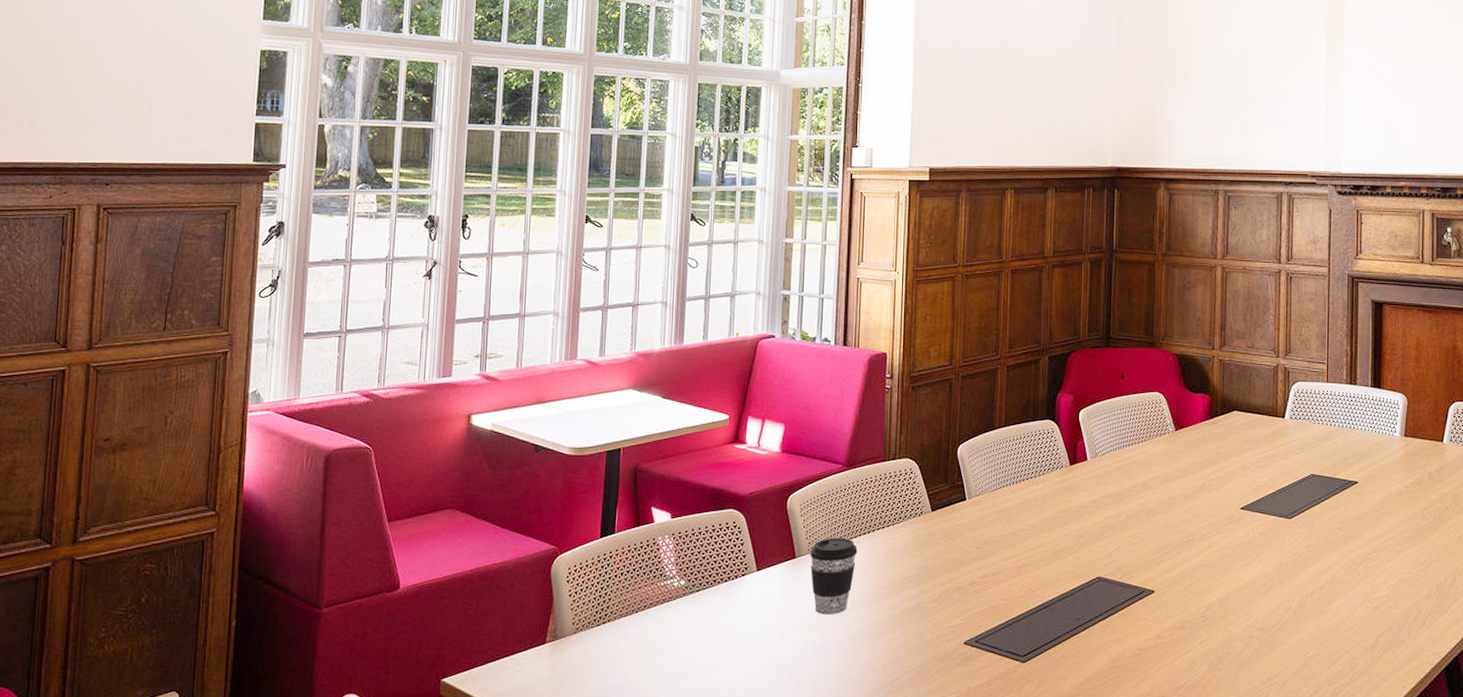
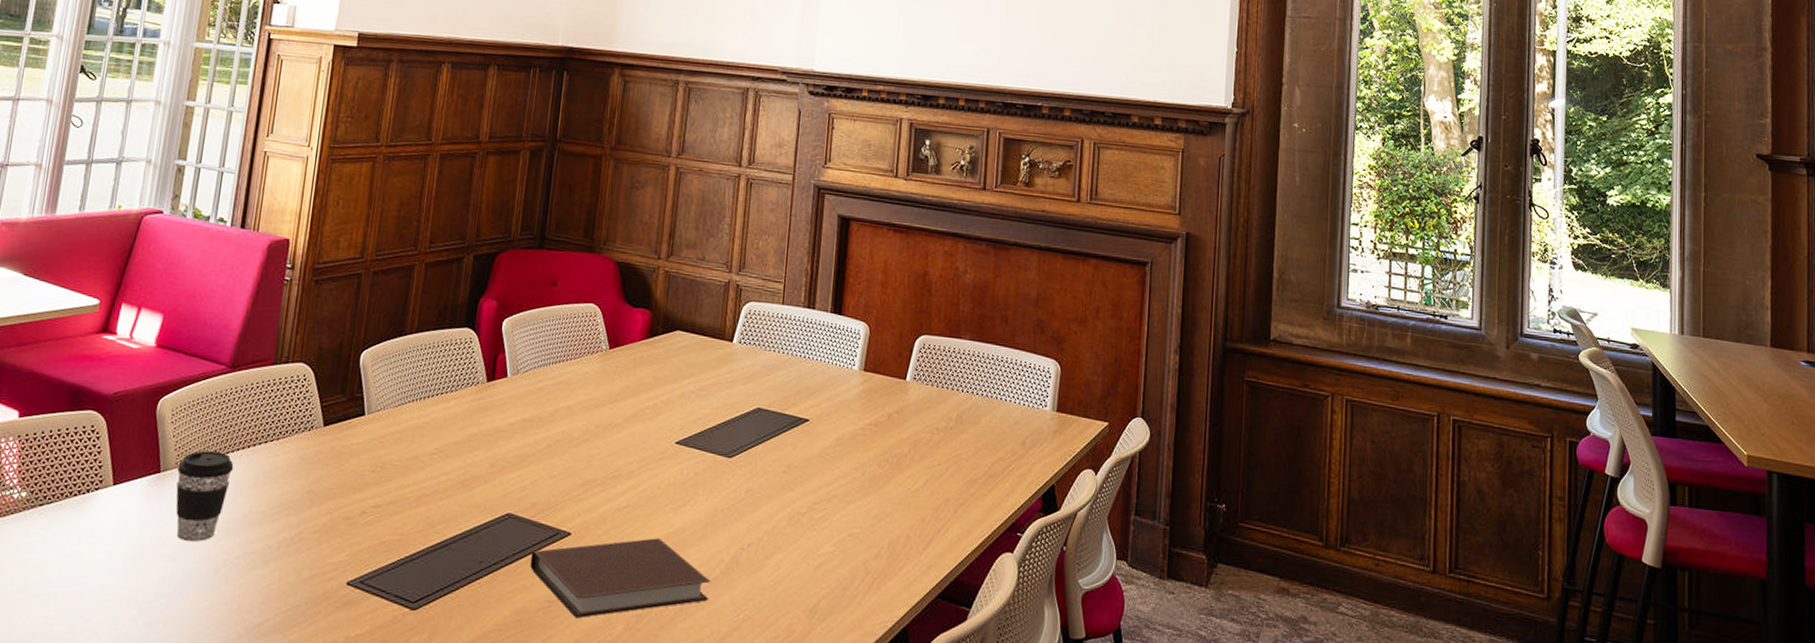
notebook: none [1121,591,1281,663] -> present [529,538,711,619]

